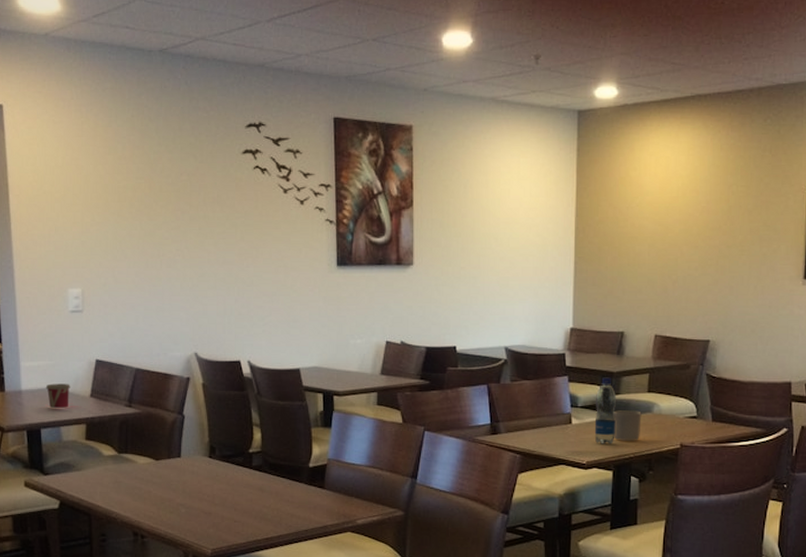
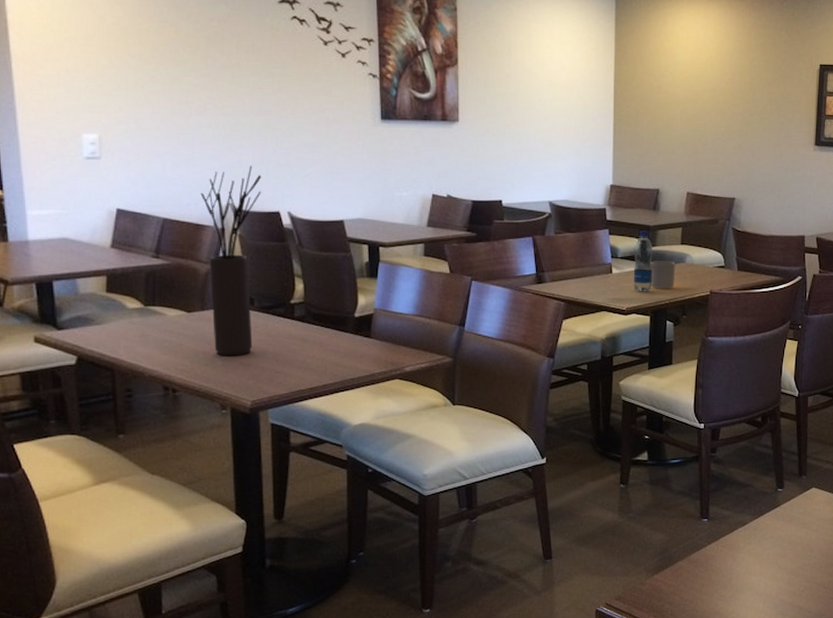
cup: present [45,383,70,409] -> none [57,233,87,260]
vase: none [169,315,224,504] -> present [200,165,262,356]

